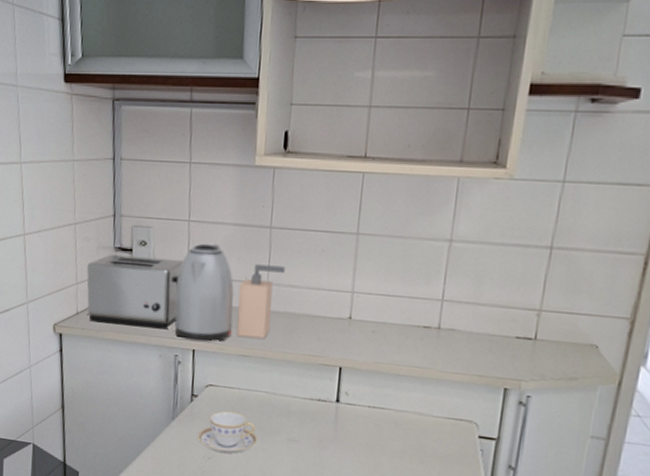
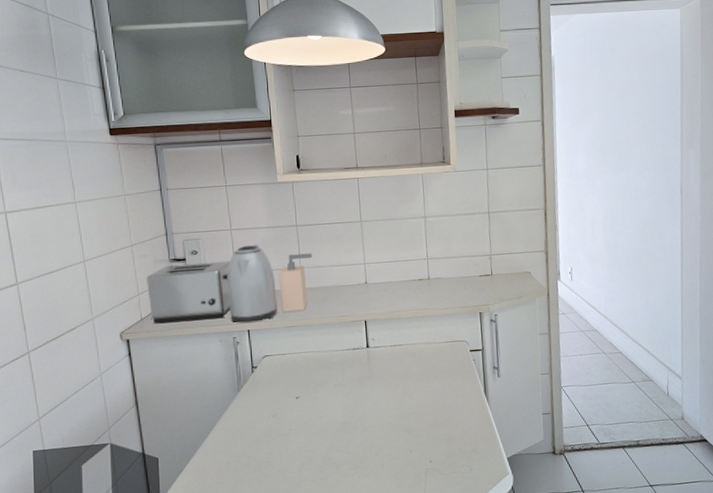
teacup: present [198,410,258,454] -> none [262,373,311,410]

